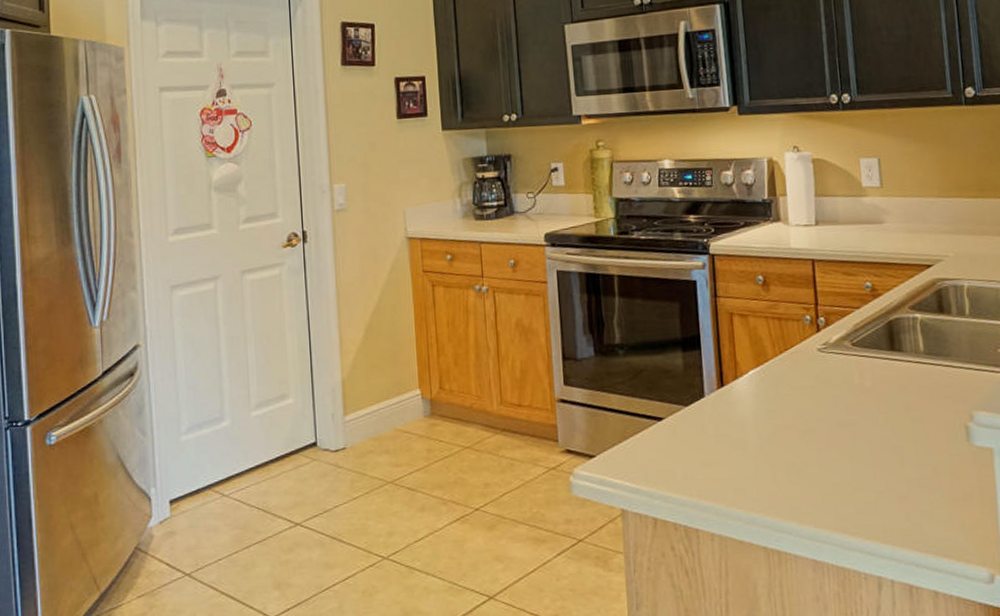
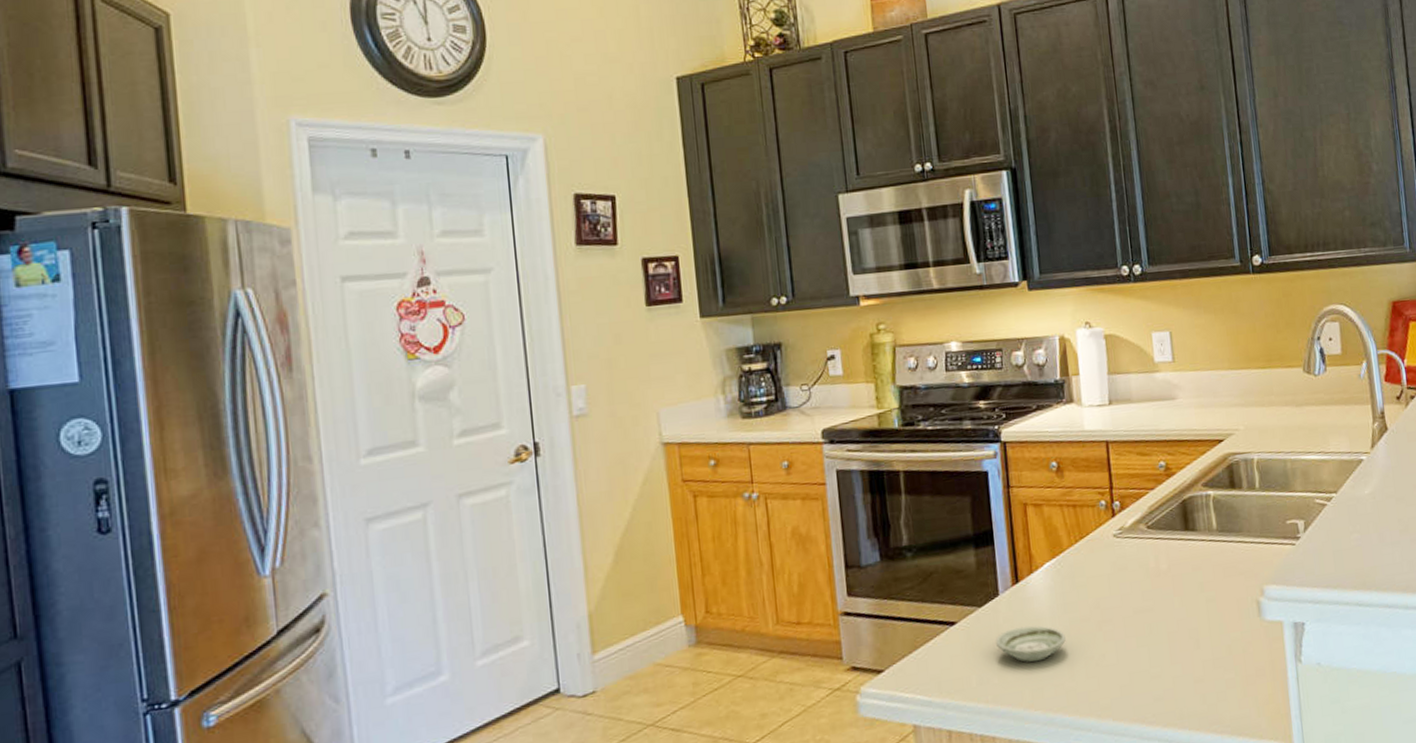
saucer: none [700,428,769,463] -> present [995,625,1066,662]

